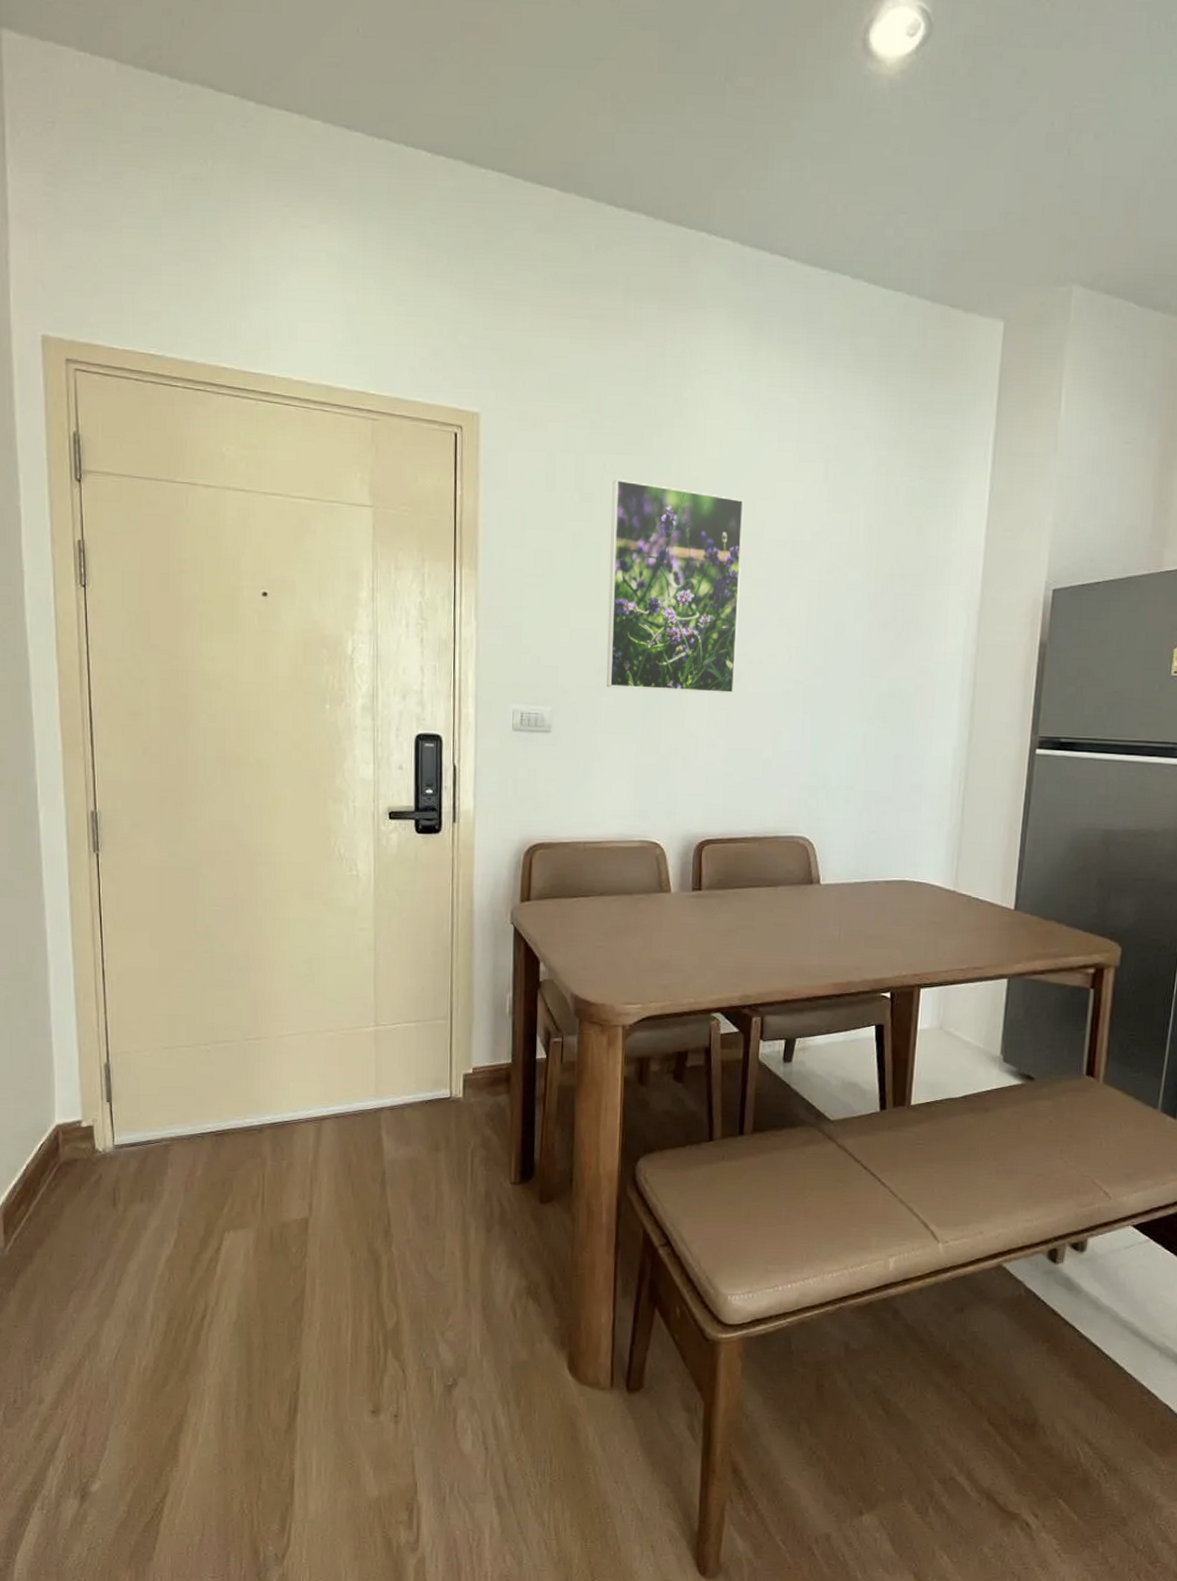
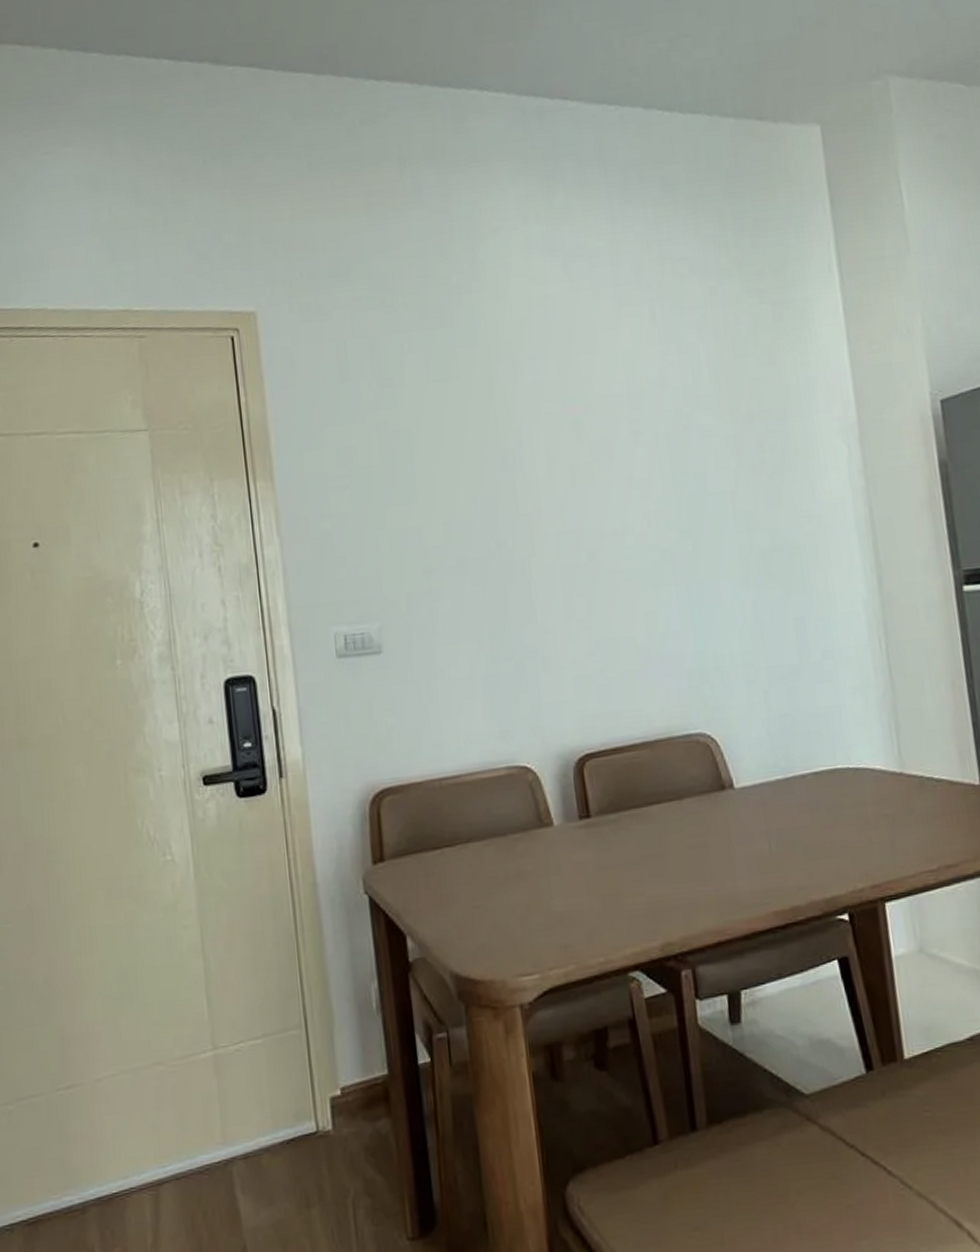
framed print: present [607,478,744,694] -> none [414,356,590,591]

